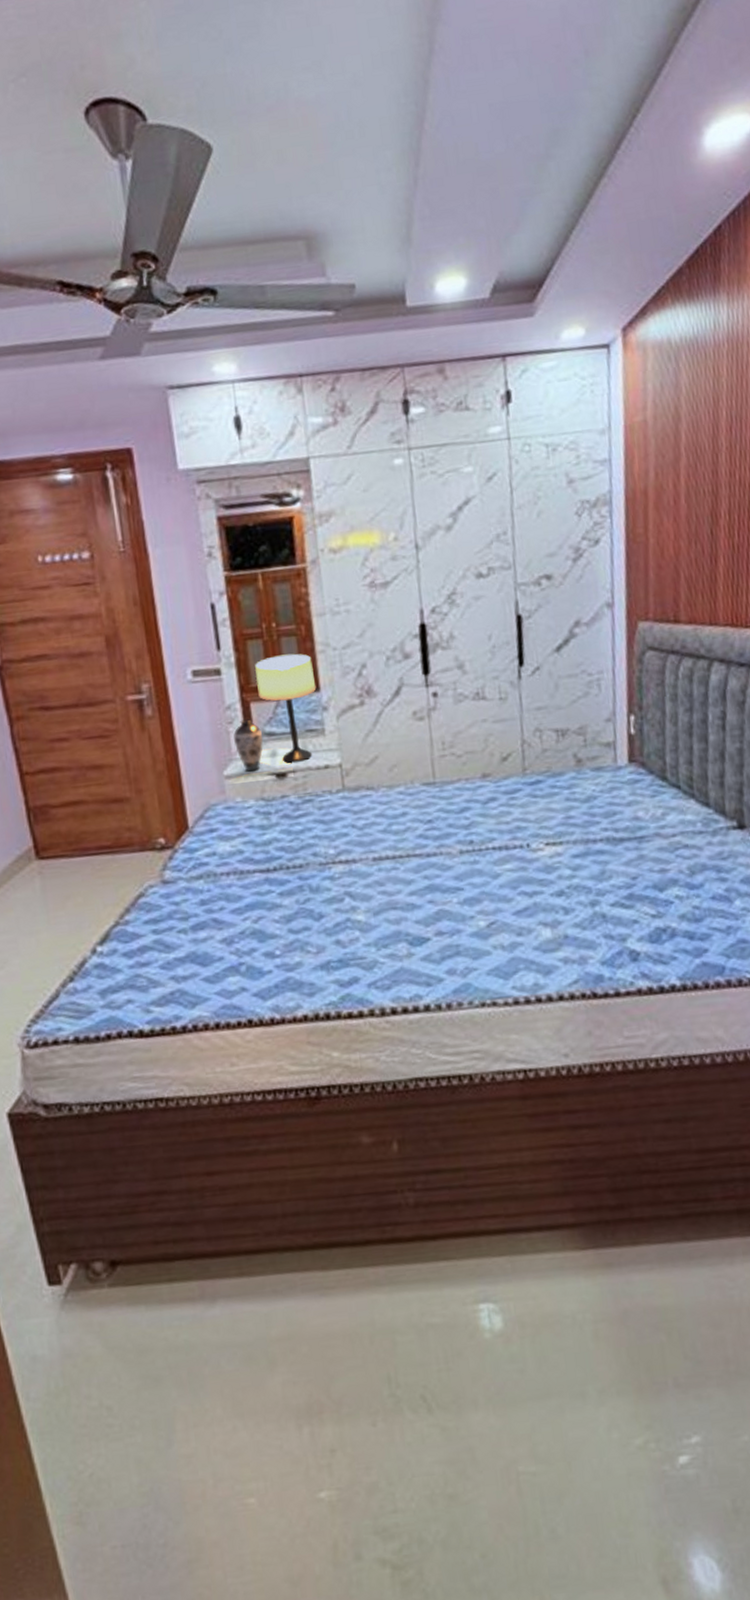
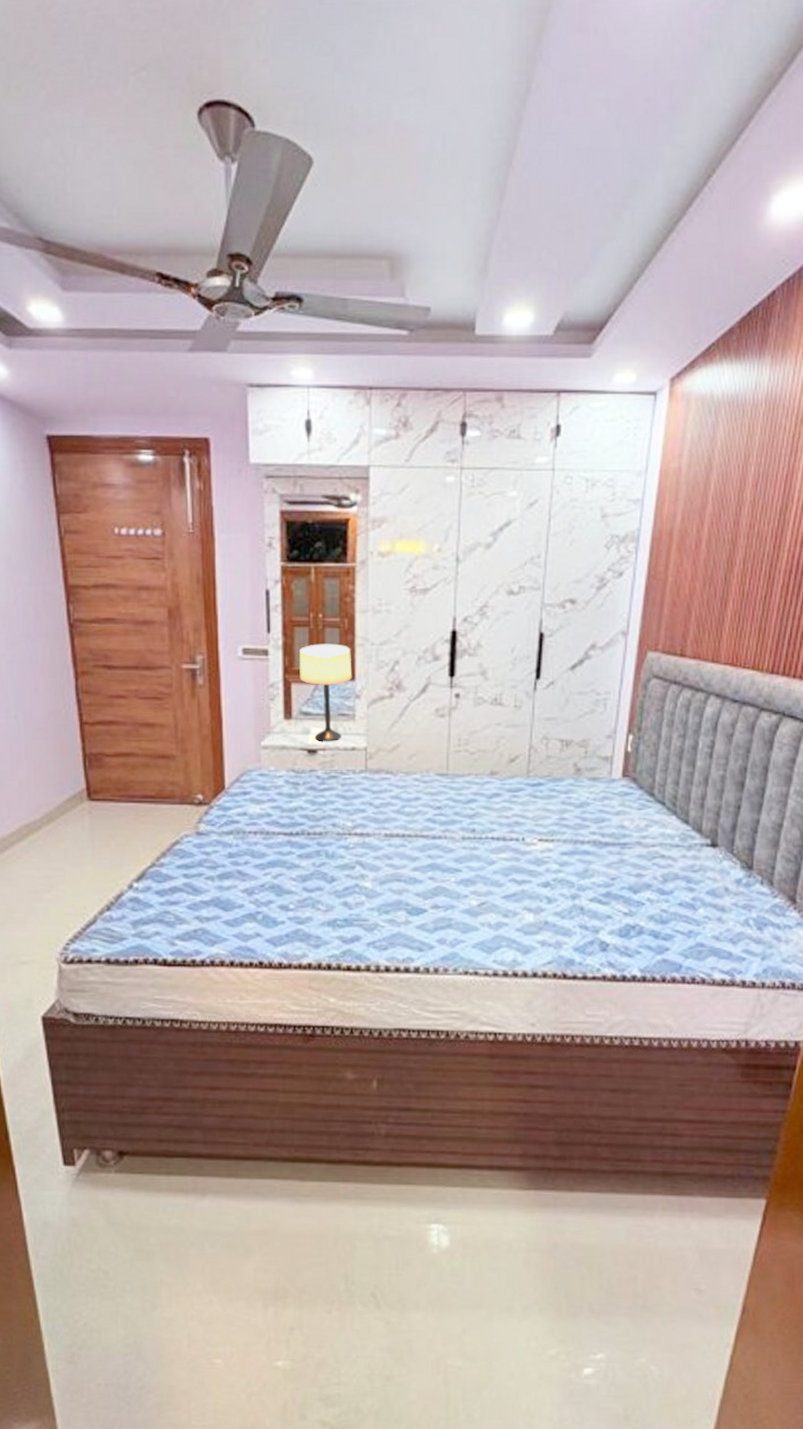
decorative vase: present [234,719,264,772] -> none [274,698,300,745]

